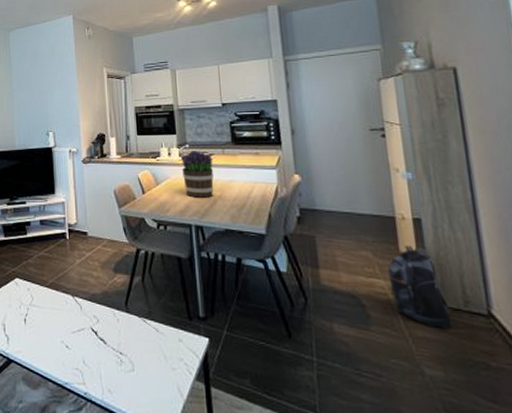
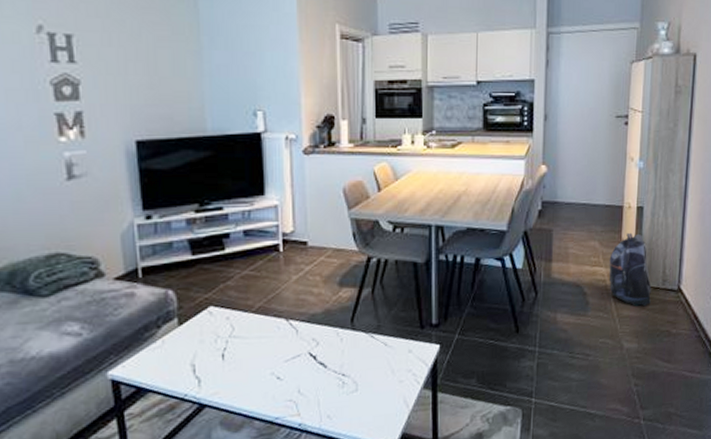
bouquet: present [180,151,214,198] -> none [425,138,461,194]

